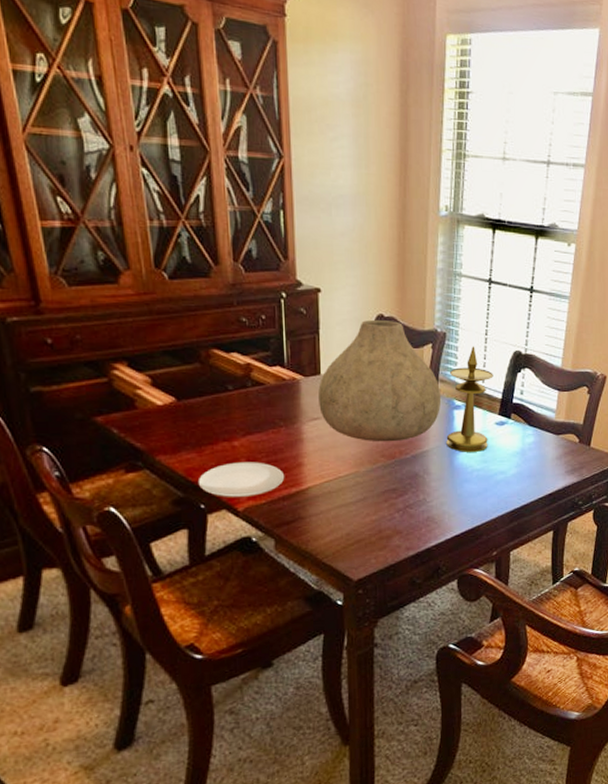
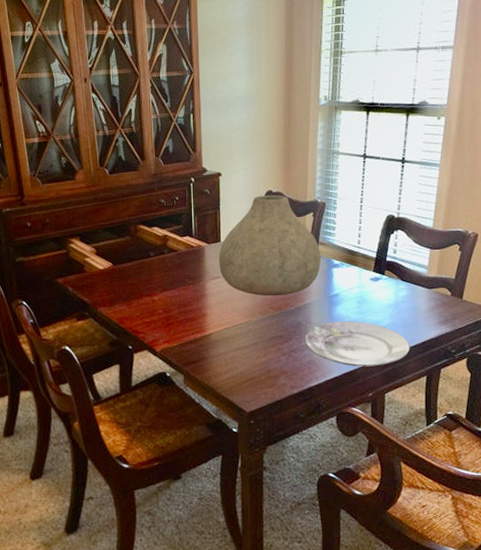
plate: present [197,462,285,498] -> none [127,312,192,341]
plate: none [421,471,537,523] -> present [304,321,411,367]
candlestick: present [446,346,493,452] -> none [326,213,368,305]

